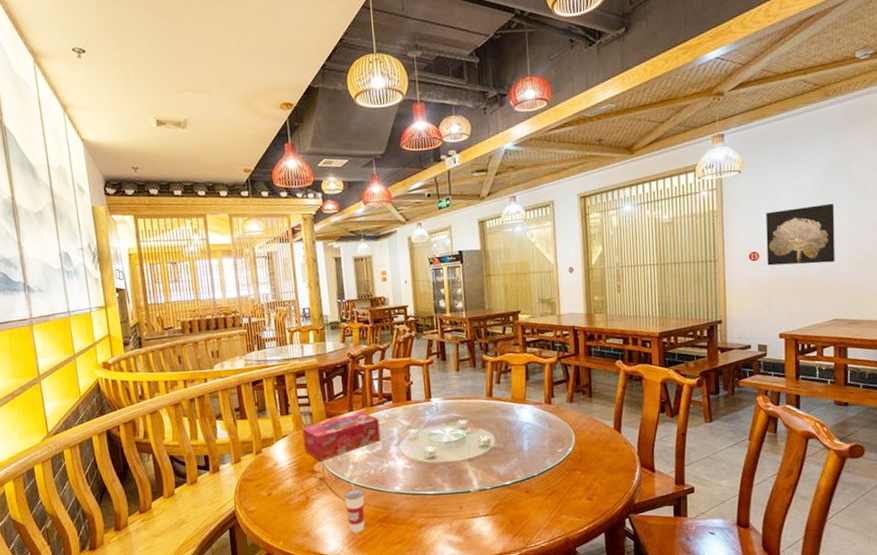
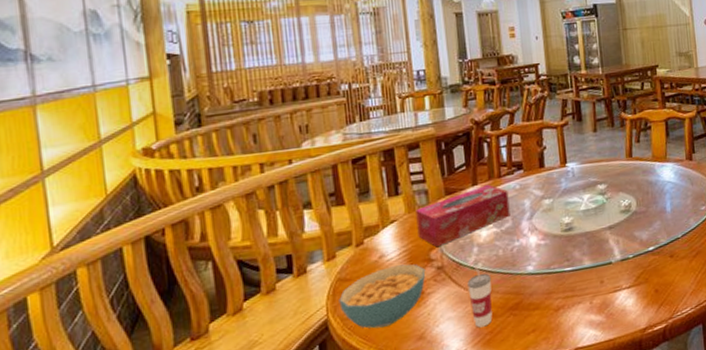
cereal bowl: none [243,473,311,522] -> present [339,264,426,329]

